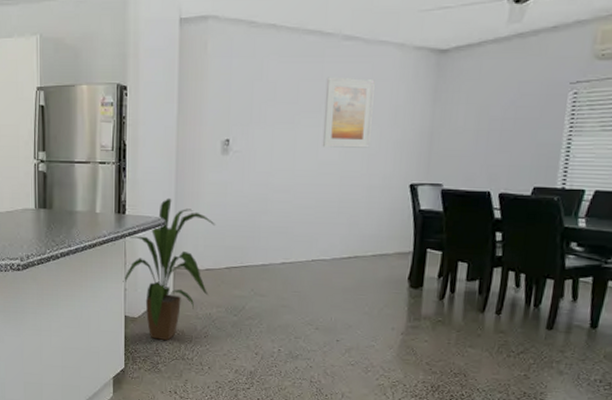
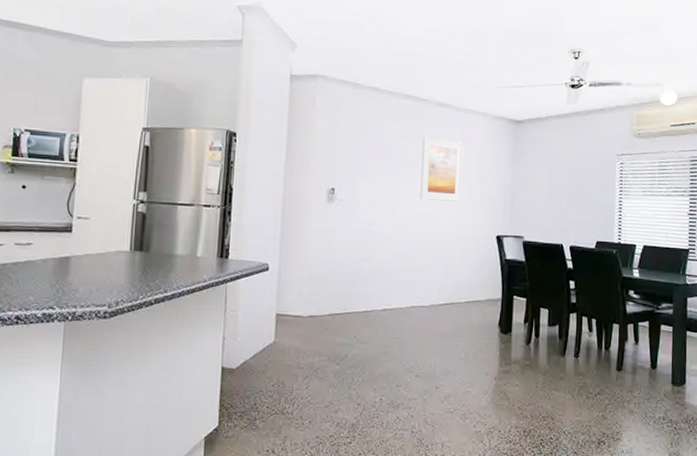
house plant: present [123,198,215,340] -> none [221,243,319,393]

